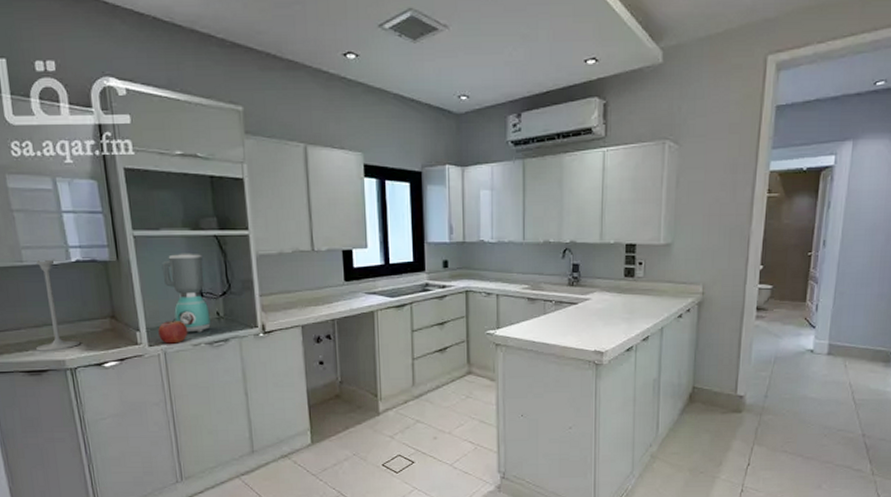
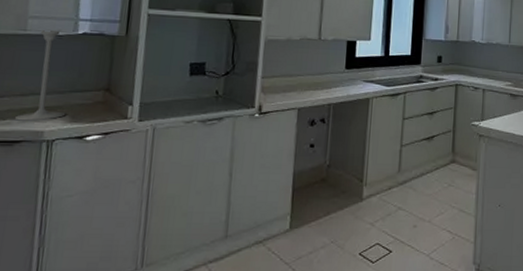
fruit: present [158,318,188,344] -> none [151,95,184,120]
blender: present [161,253,211,333] -> none [169,33,213,110]

